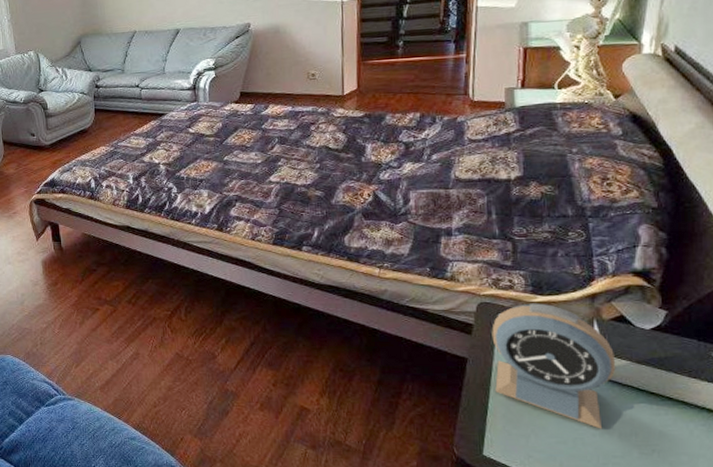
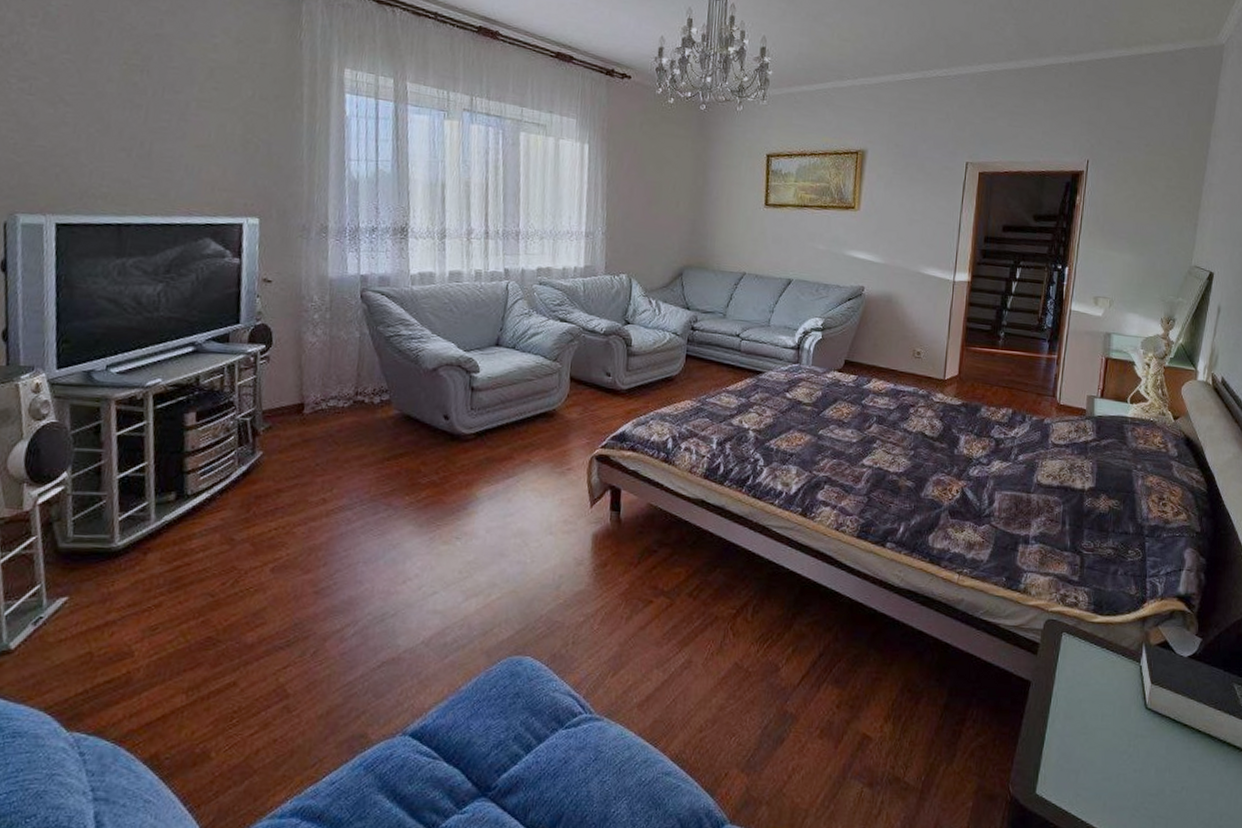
alarm clock: present [492,303,616,429] -> none [1053,623,1158,764]

